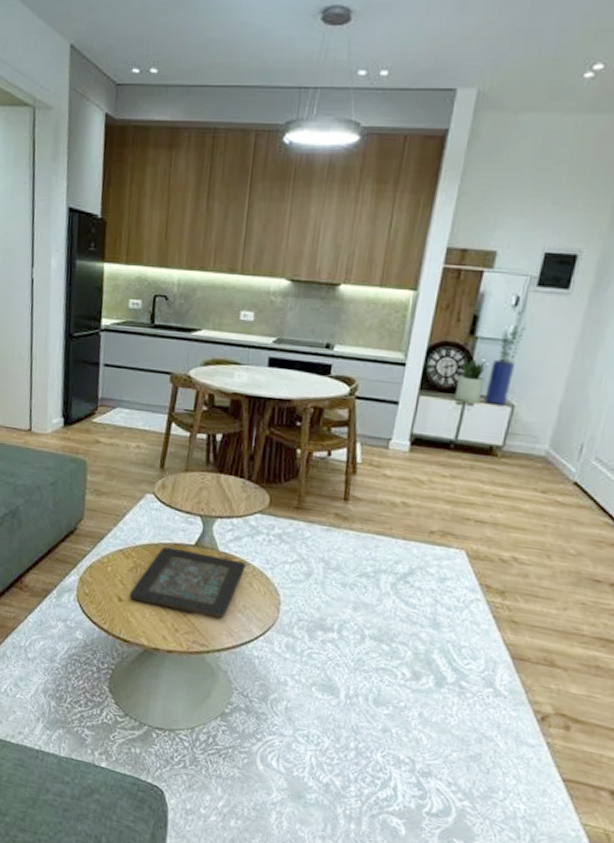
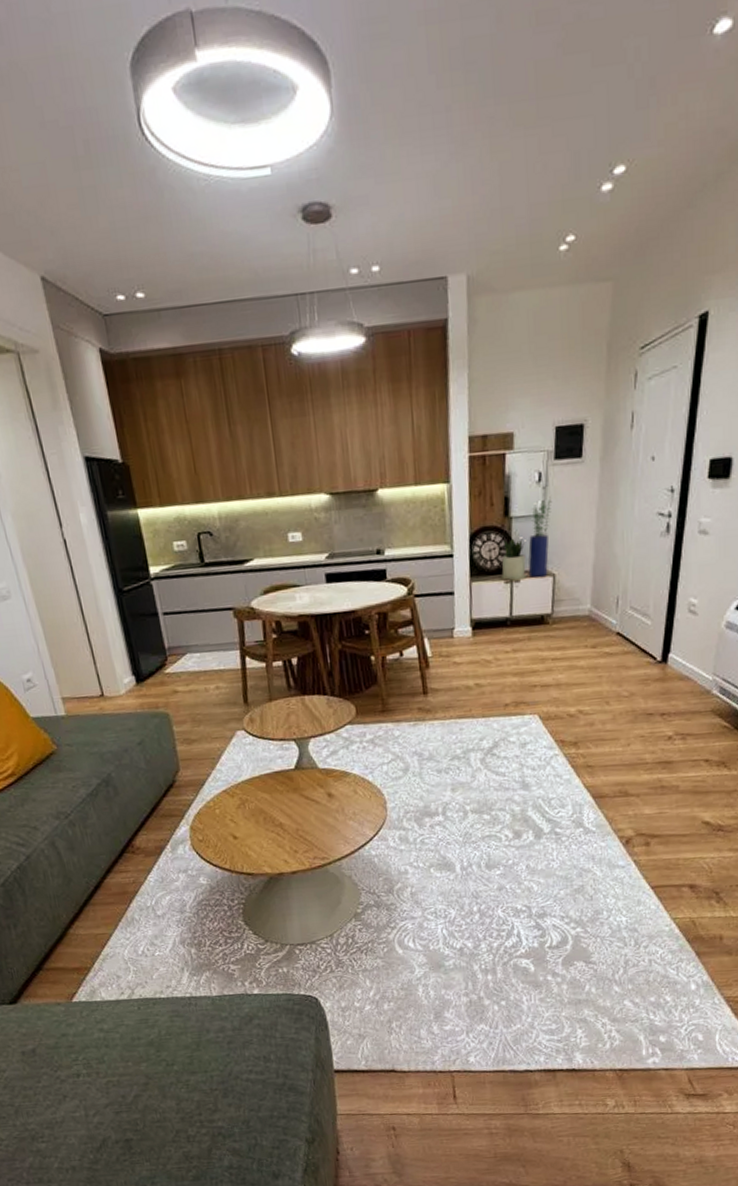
decorative tray: present [129,546,246,619] -> none [242,773,347,835]

